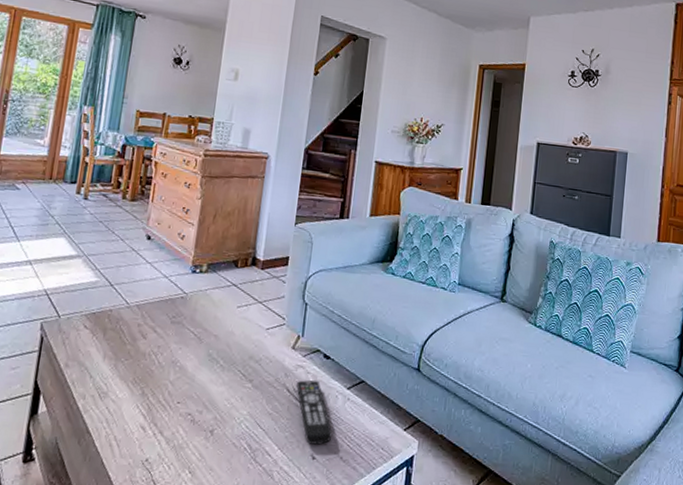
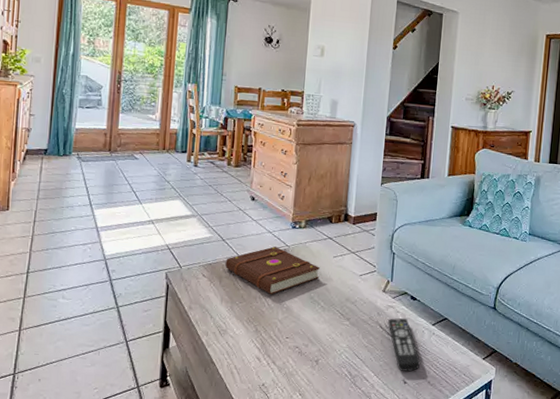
book: none [111,294,221,350] -> present [225,246,319,294]

